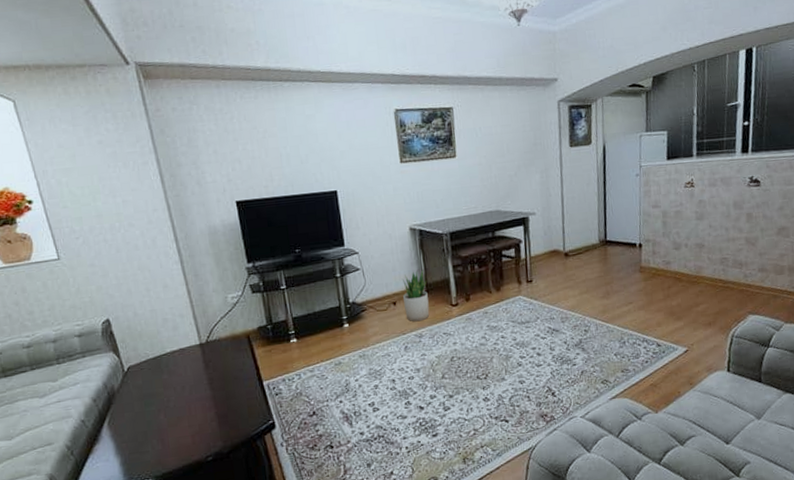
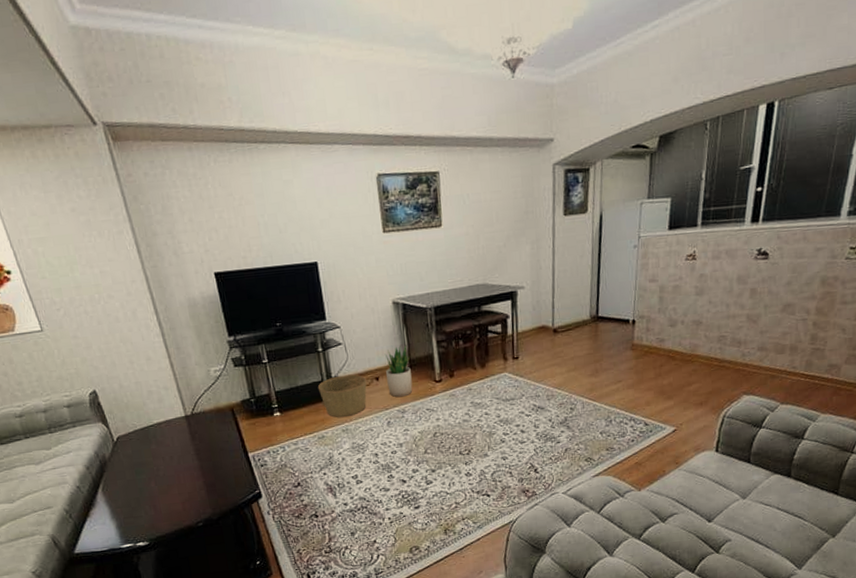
basket: none [335,299,384,343] -> present [317,374,367,417]

